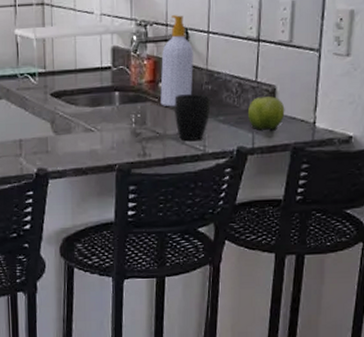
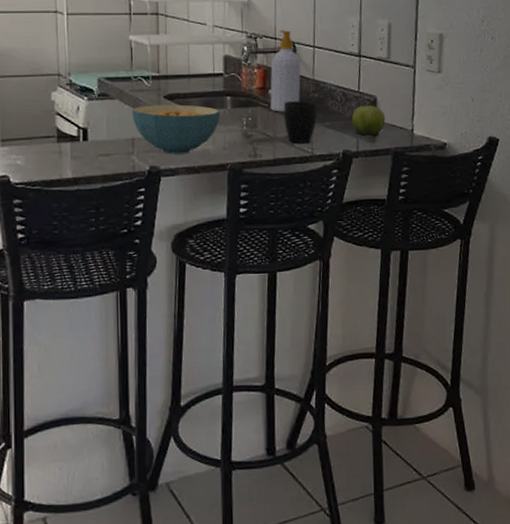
cereal bowl: none [18,102,109,156] -> present [131,104,221,154]

